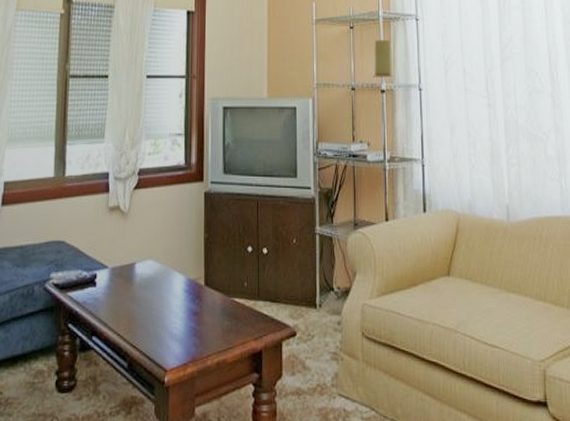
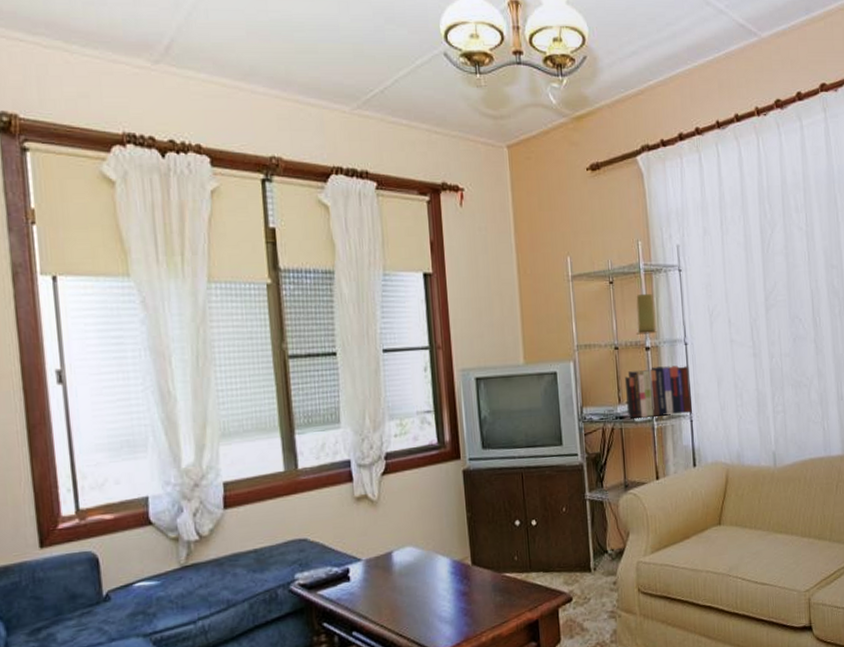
books: none [359,109,424,158] -> present [624,365,692,419]

